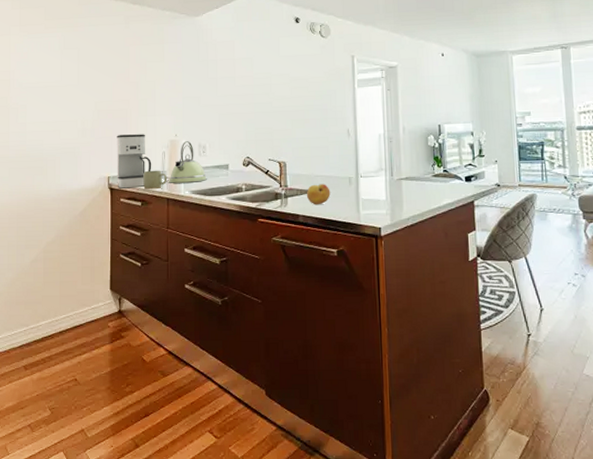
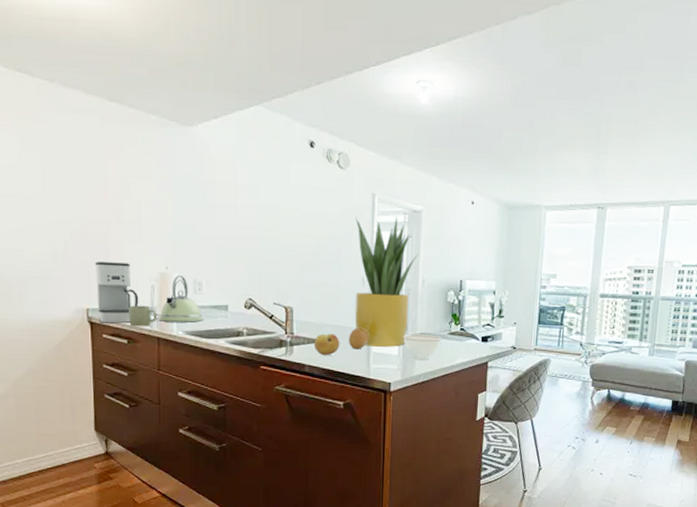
planter: none [338,74,398,193] -> present [354,217,419,347]
fruit: none [338,176,357,197] -> present [349,327,369,350]
bowl: none [389,178,427,204] -> present [403,334,442,361]

